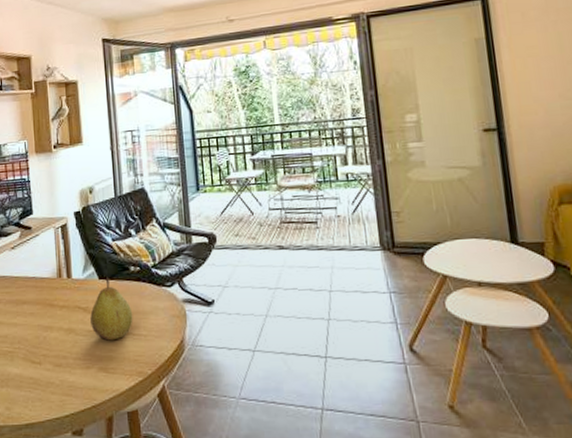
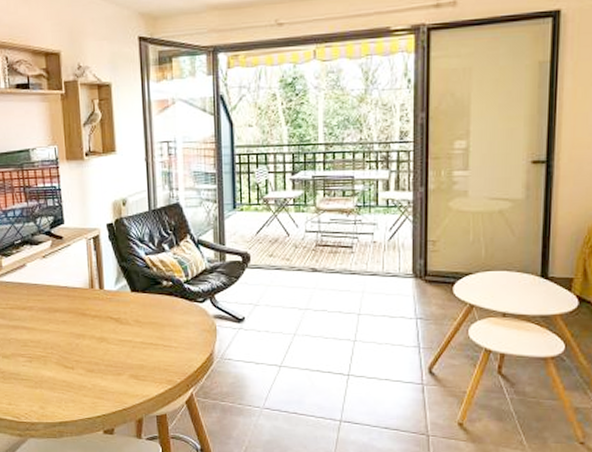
fruit: present [90,278,133,341] -> none [122,291,164,350]

